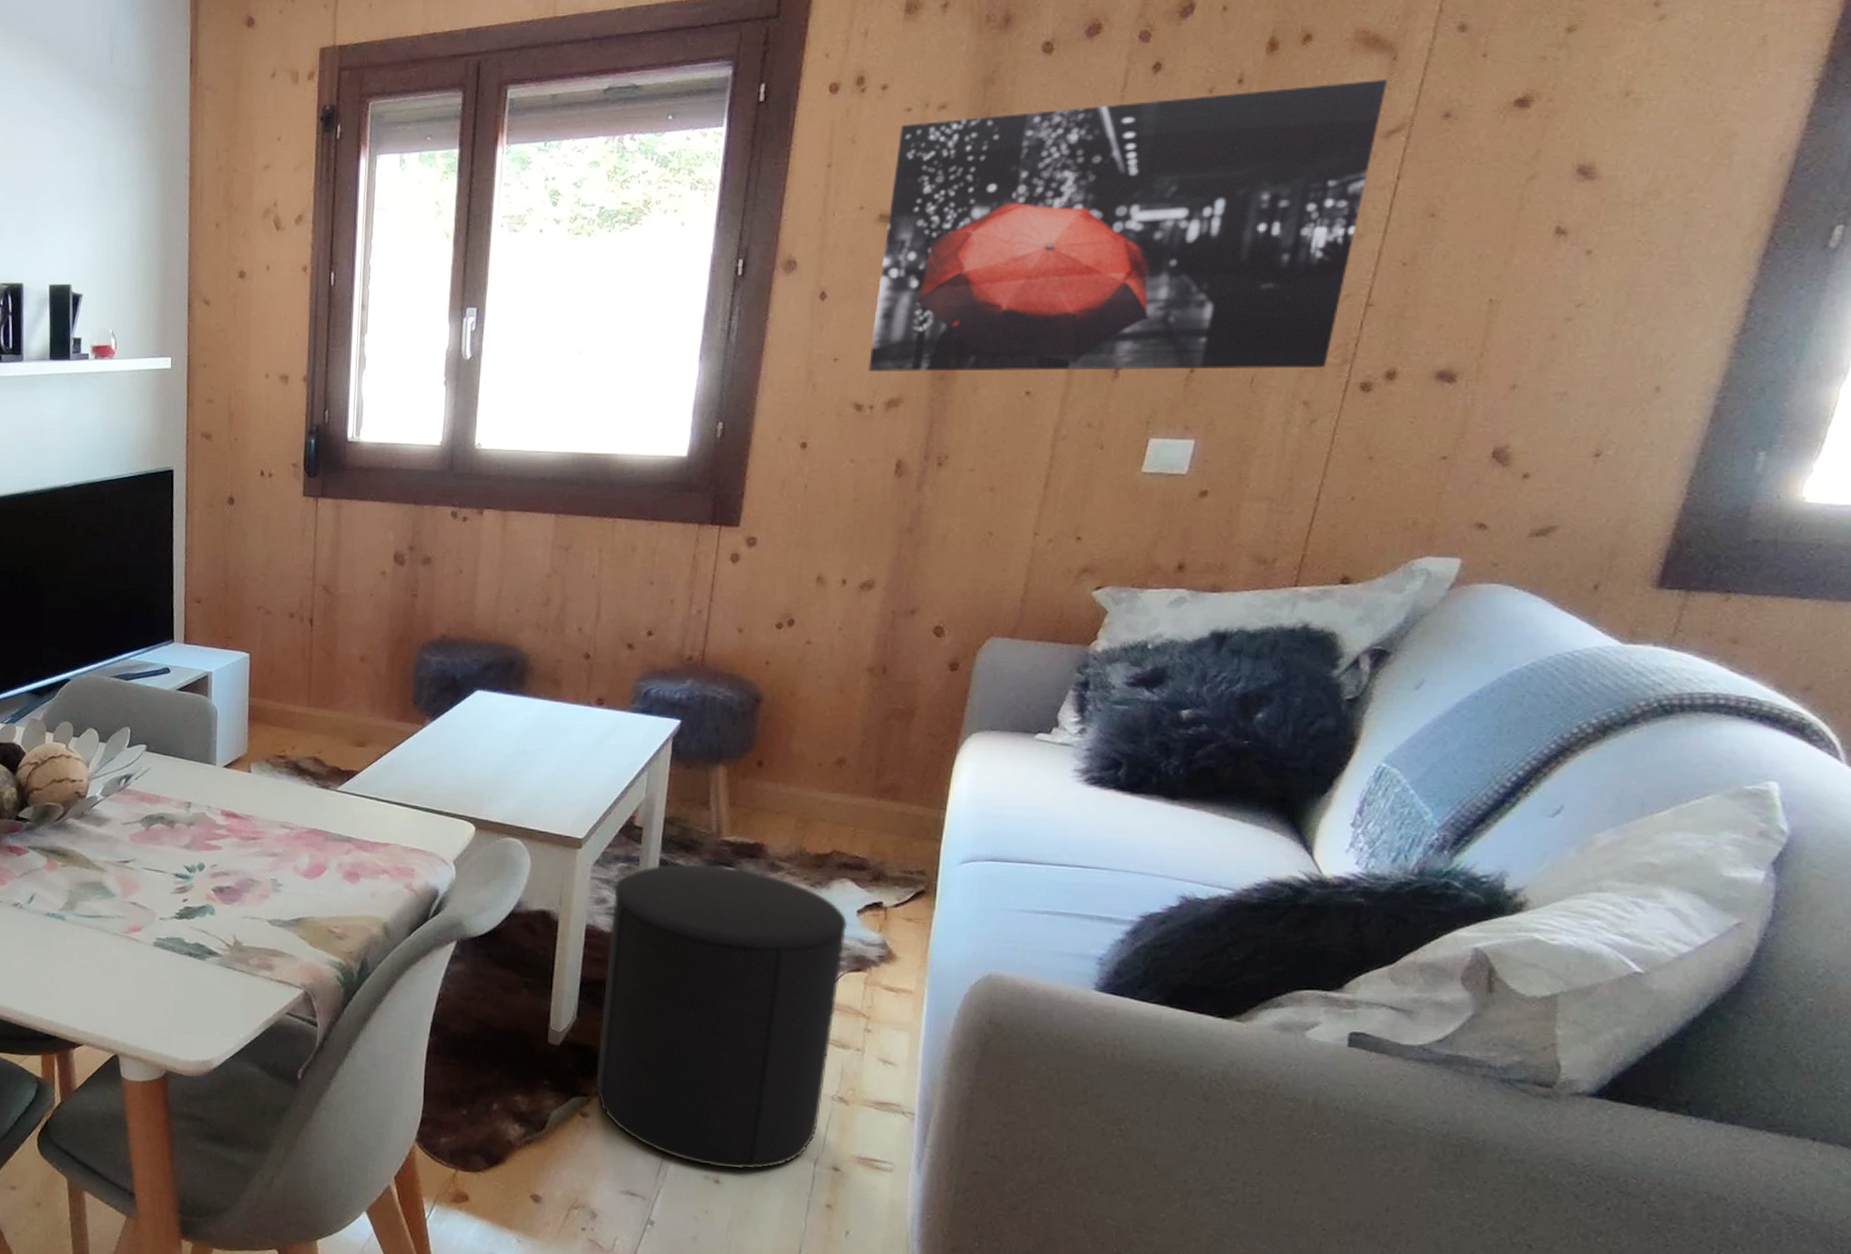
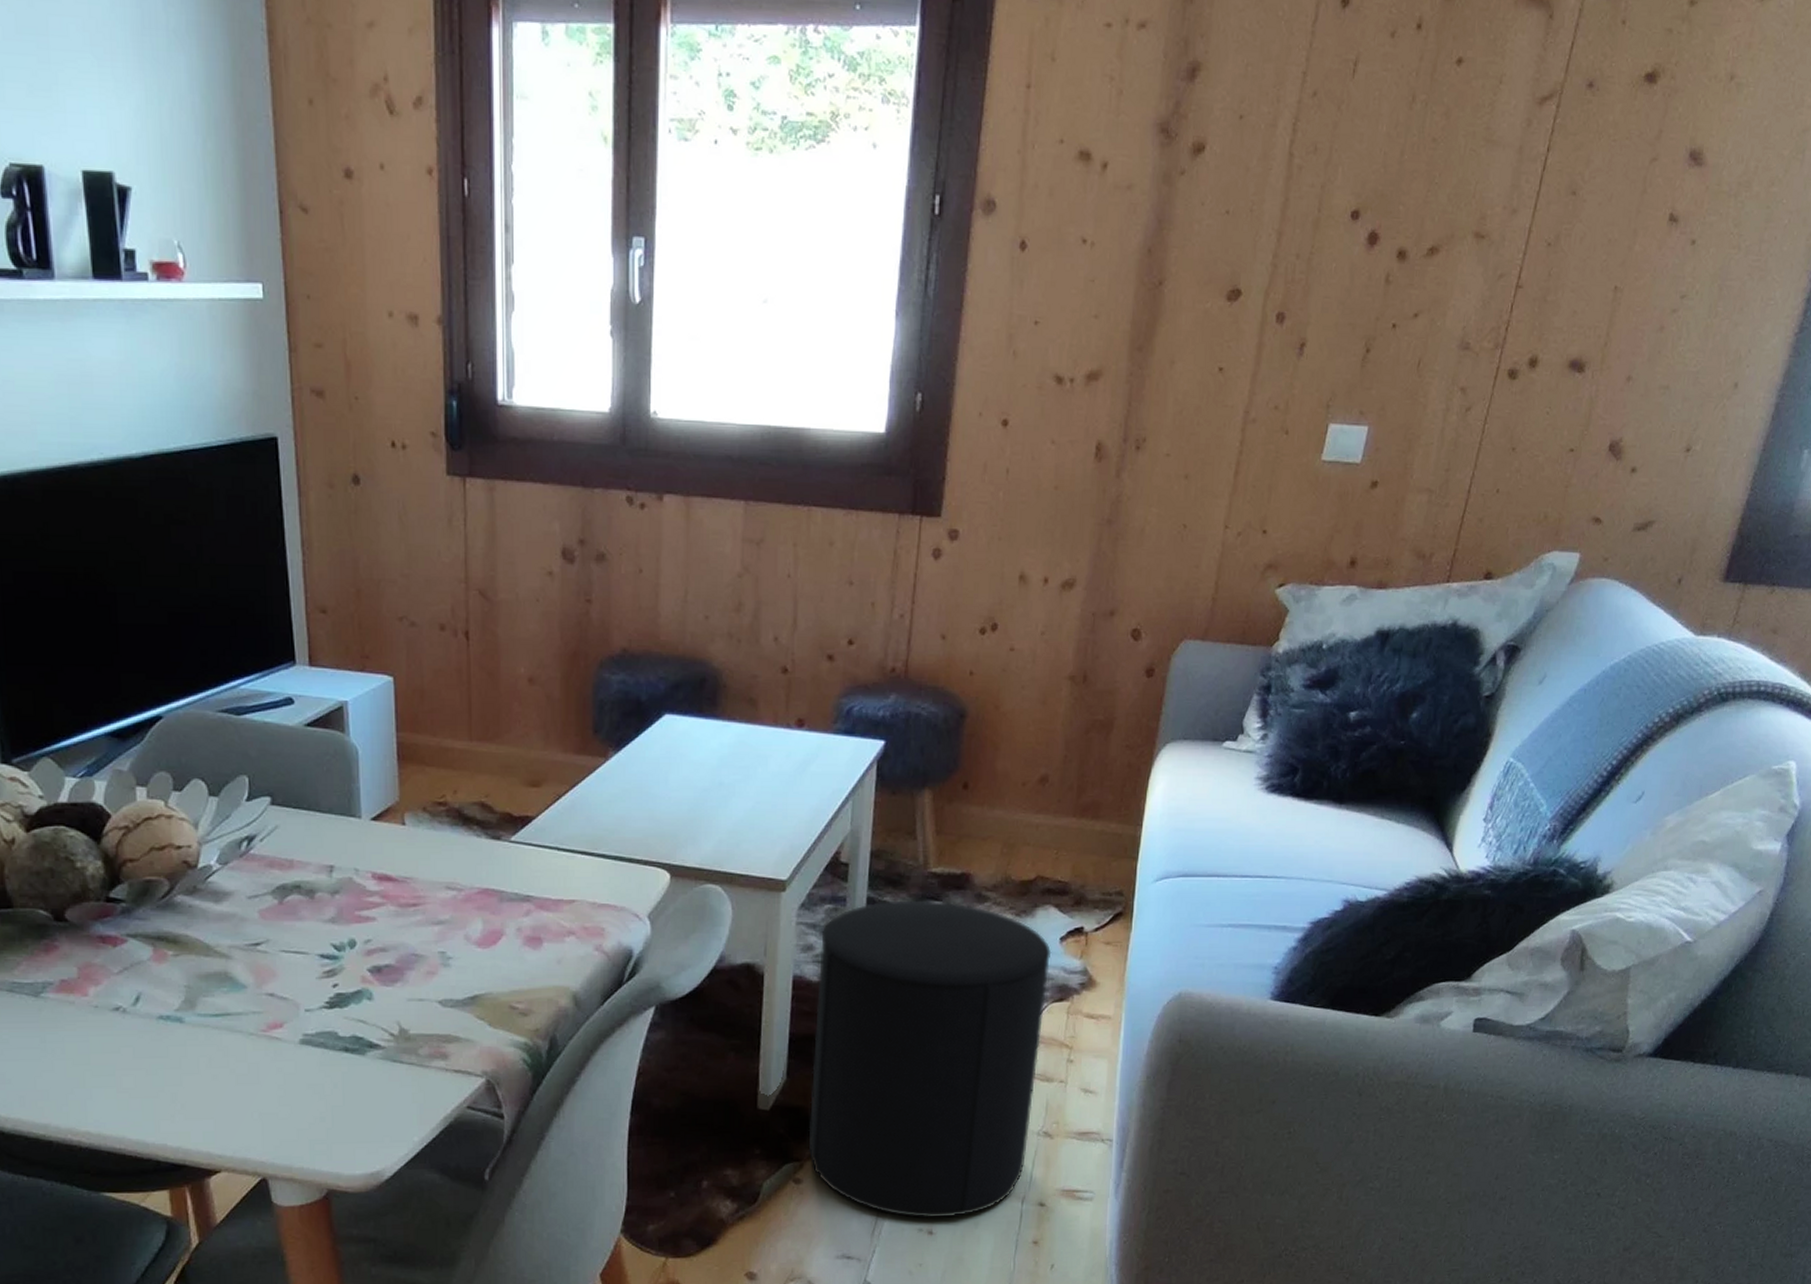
wall art: present [868,80,1387,373] -> none [1069,38,1544,352]

